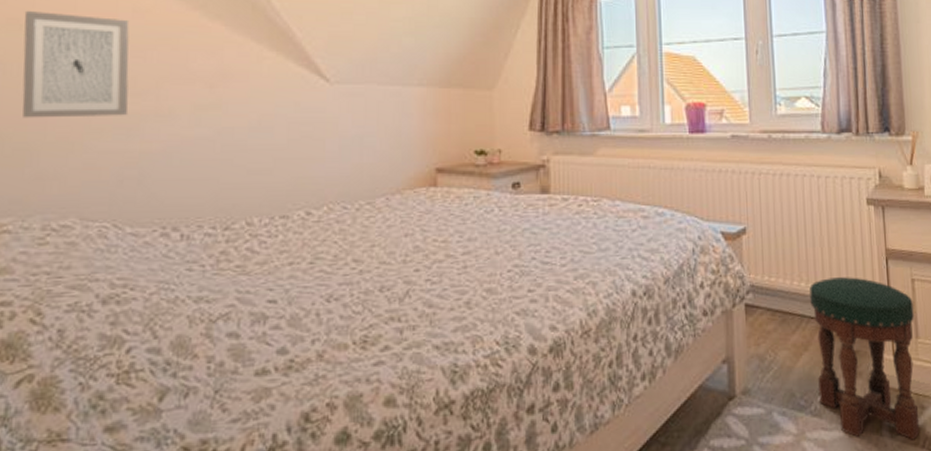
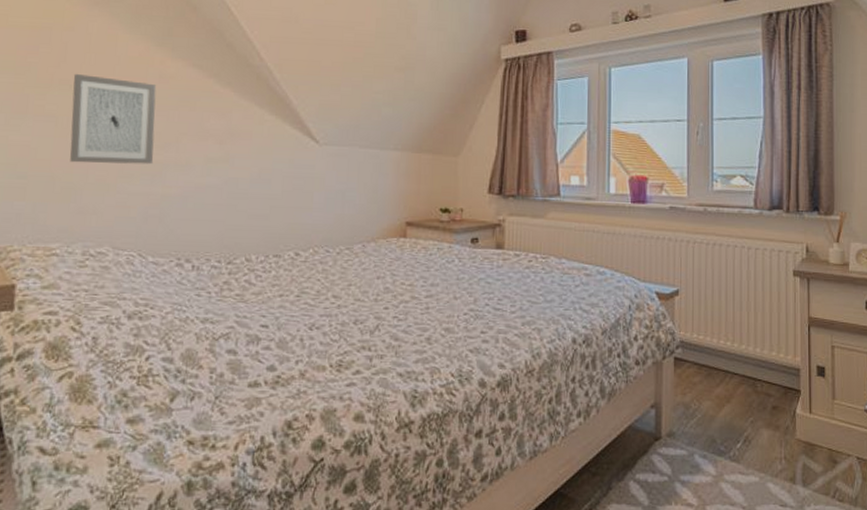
stool: present [809,277,920,440] -> none [735,339,832,490]

